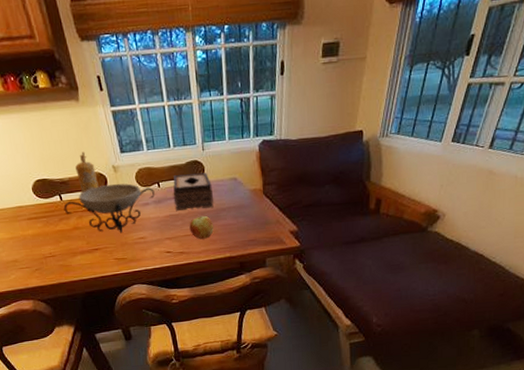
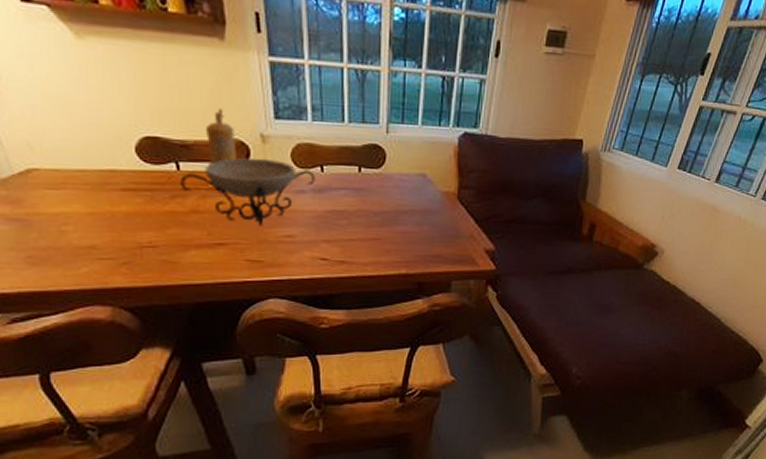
tissue box: present [173,172,214,211] -> none [340,159,393,208]
apple: present [189,215,214,240] -> none [357,216,390,247]

